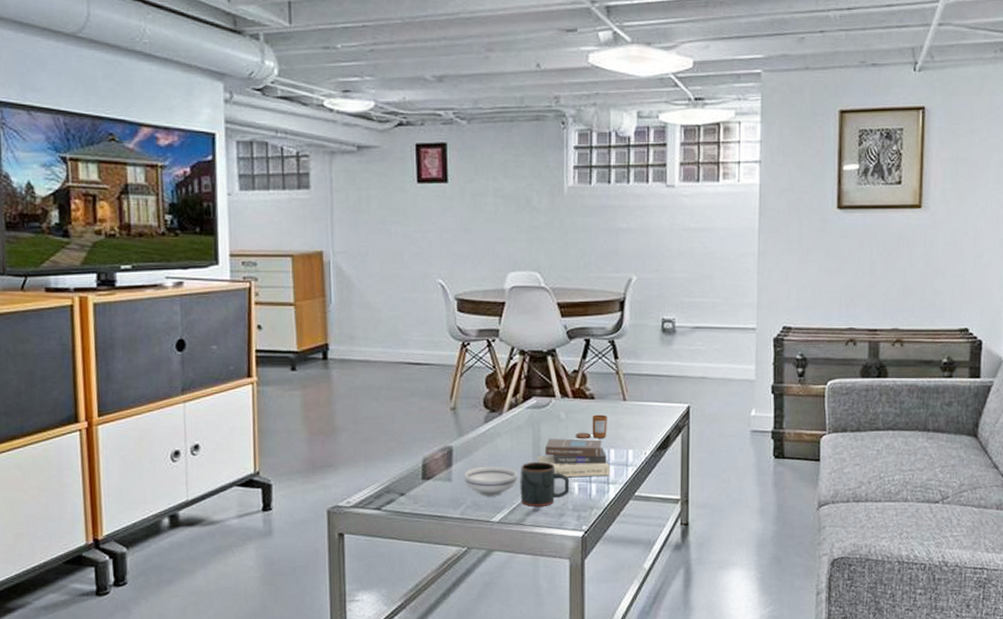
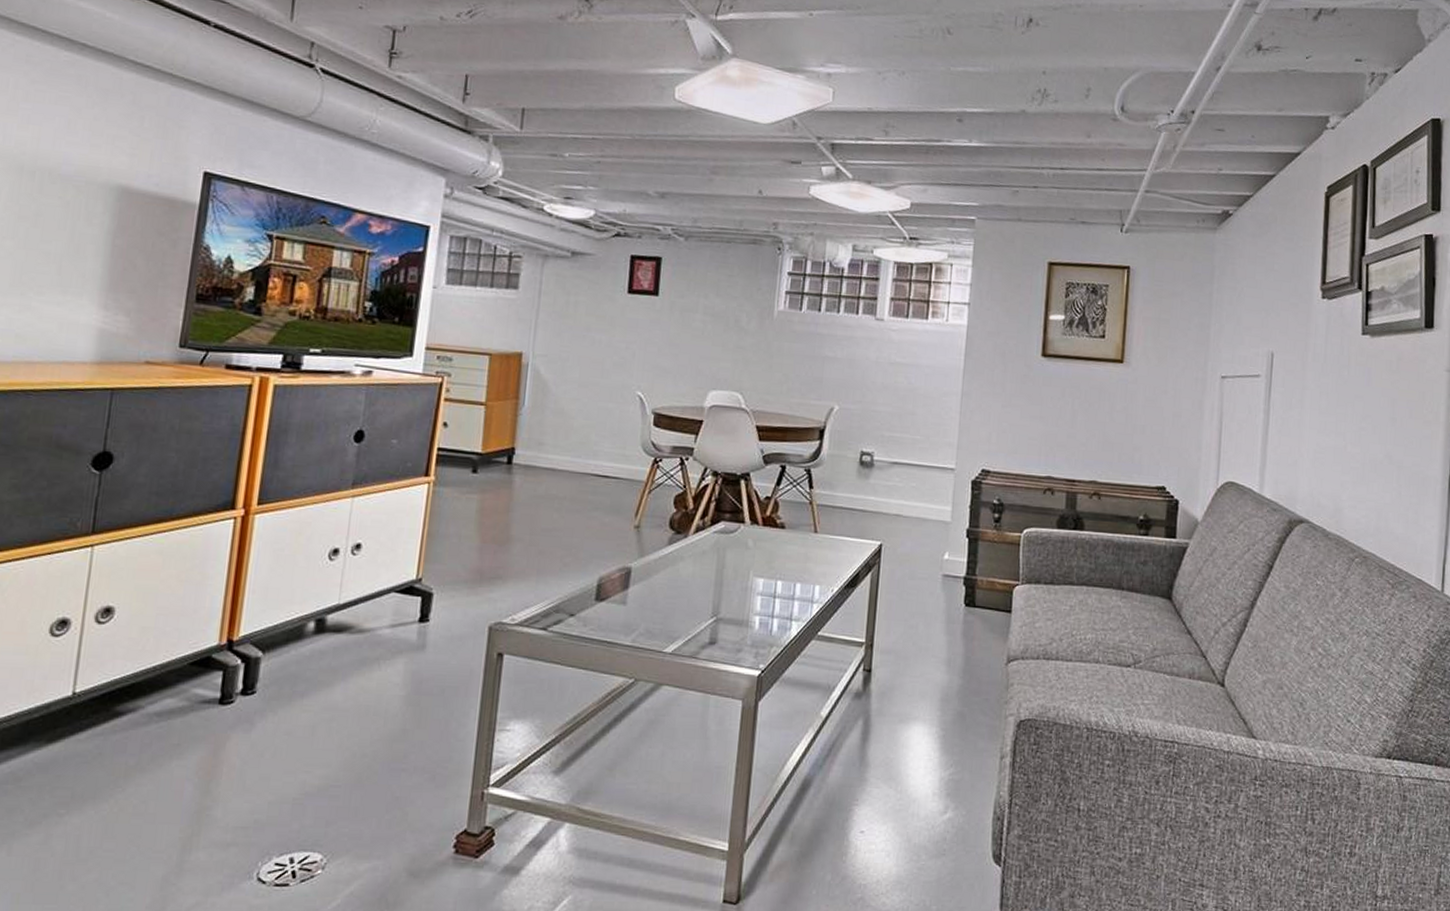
bowl: present [464,466,517,496] -> none [639,591,697,624]
mug: present [520,461,570,507] -> none [697,590,751,640]
books: present [536,438,610,478] -> none [718,567,794,612]
candle: present [576,414,607,438] -> none [762,545,796,571]

